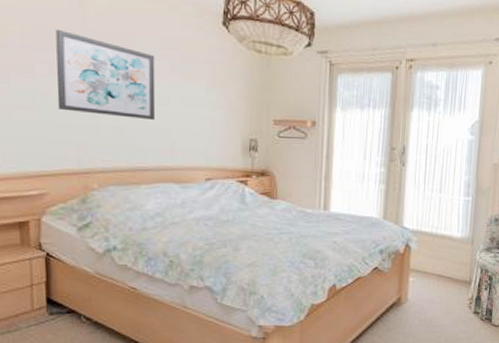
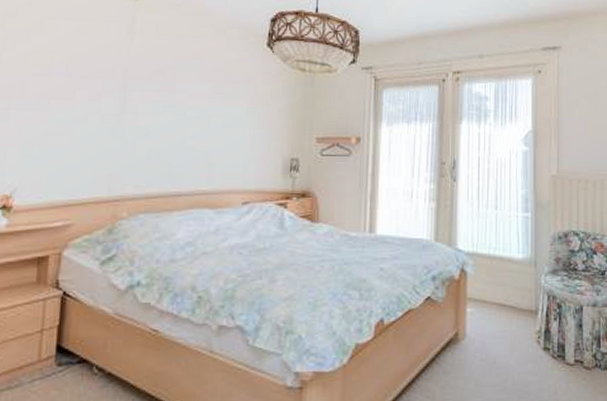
wall art: present [56,29,156,121] -> none [94,56,198,143]

